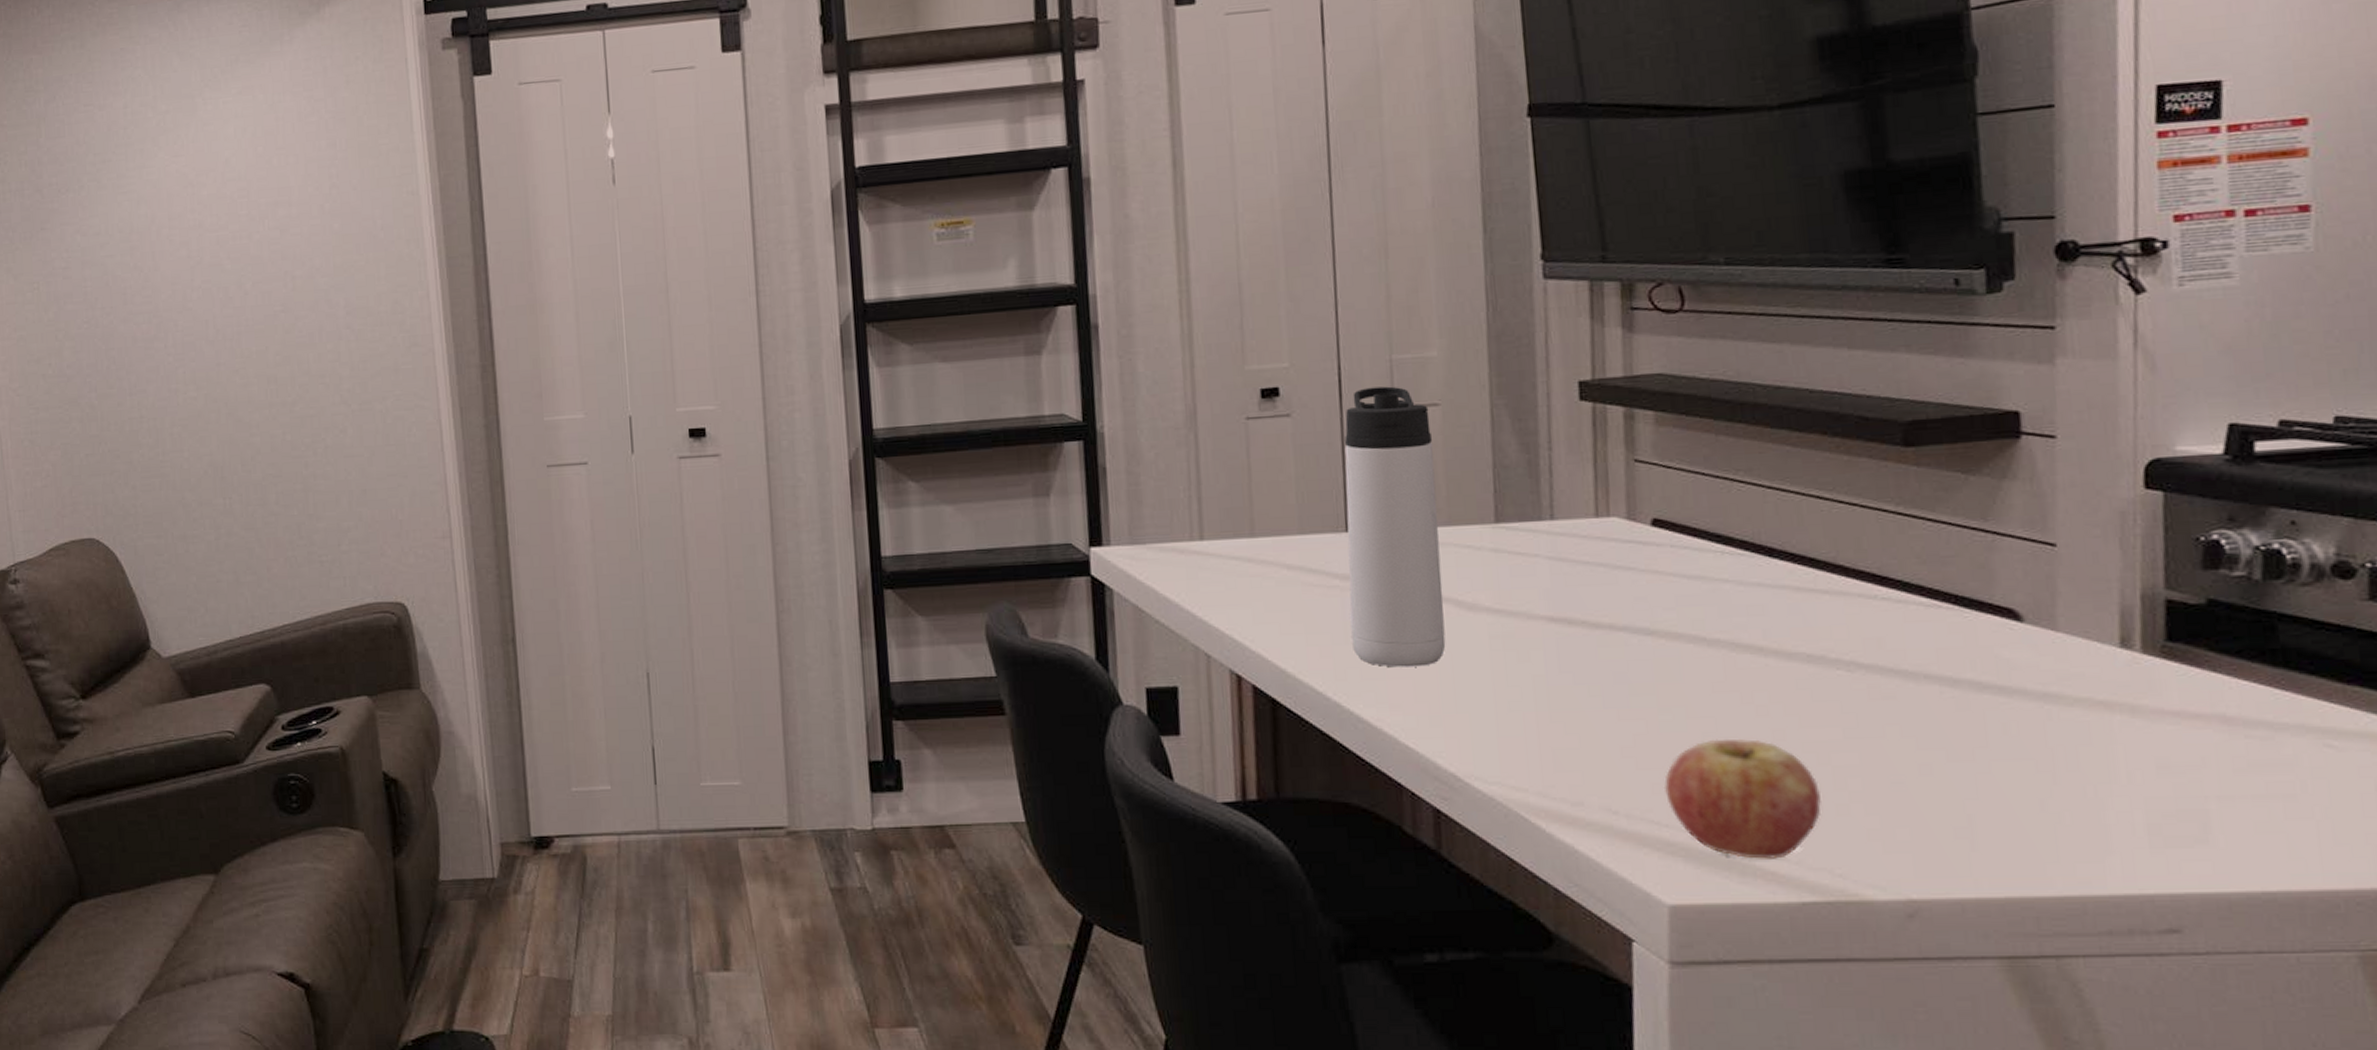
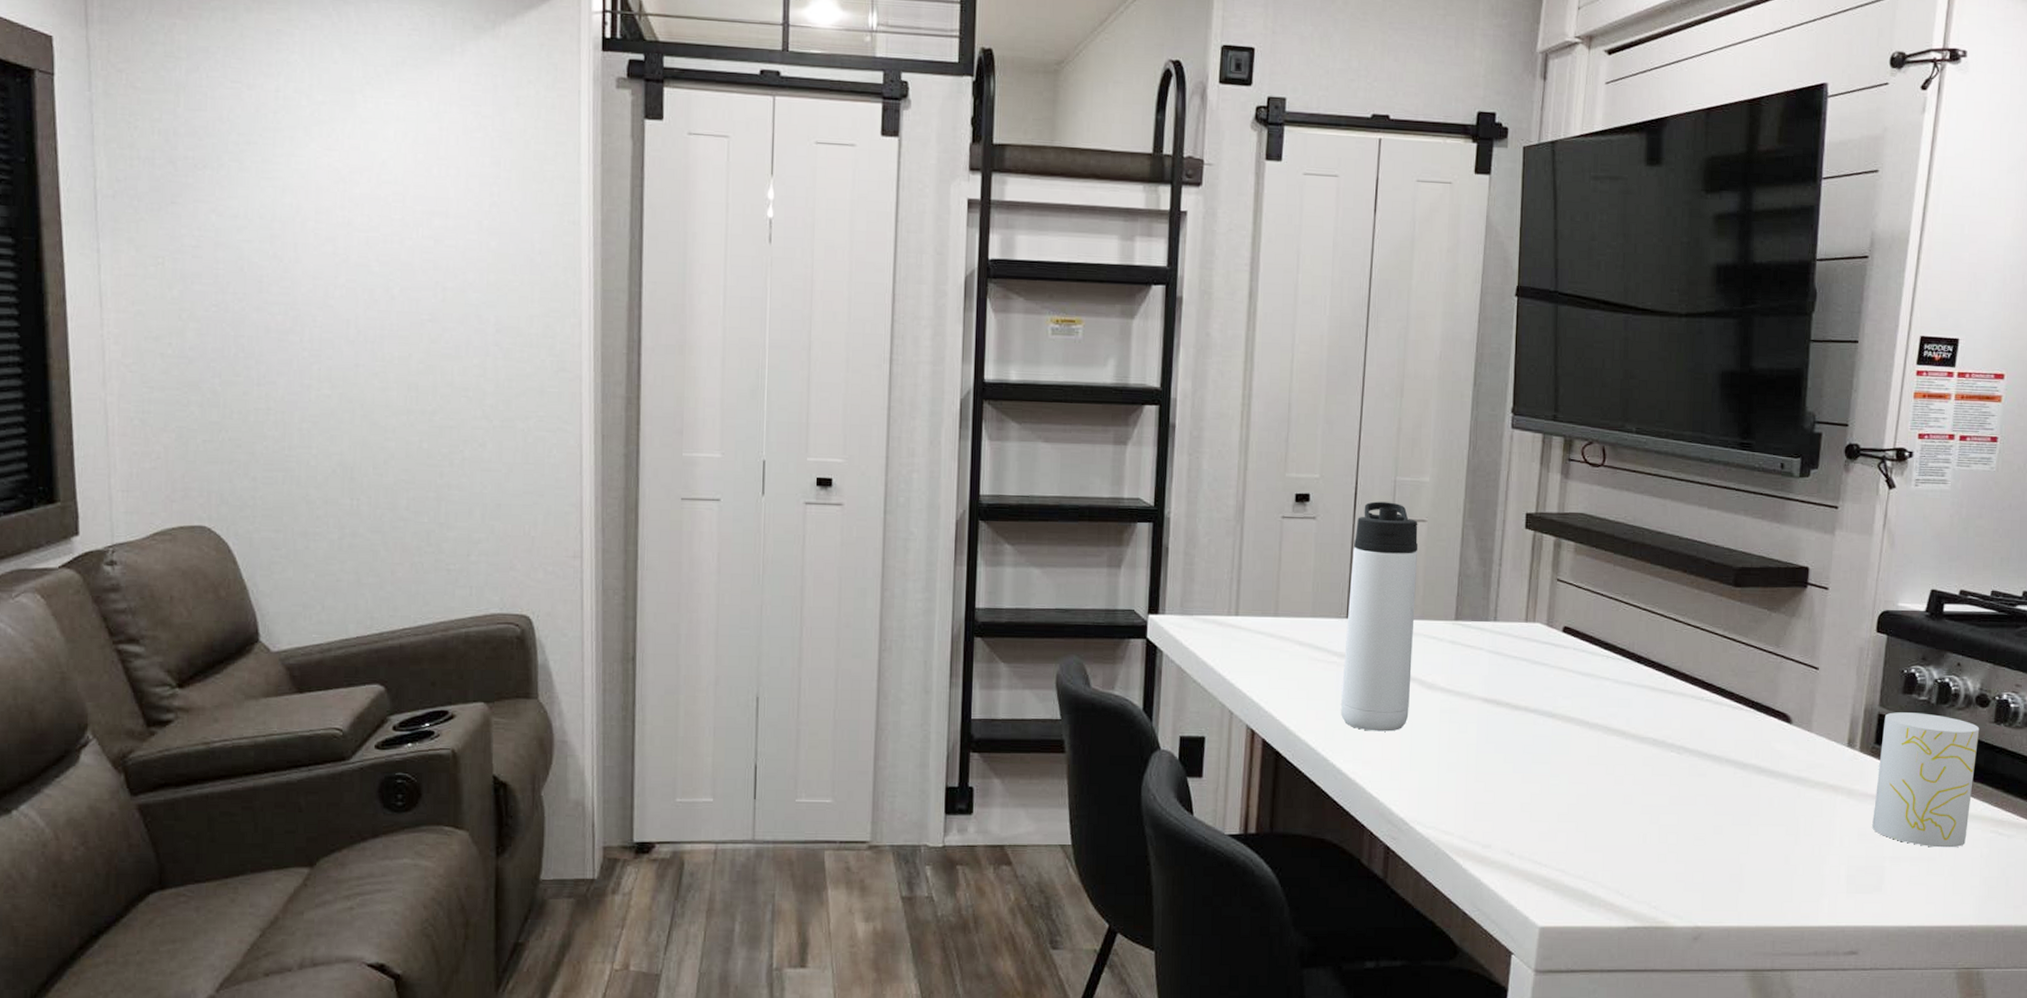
fruit: present [1663,739,1821,859] -> none [1547,800,1649,893]
cup: none [2176,594,2346,780] -> present [1872,712,1980,848]

